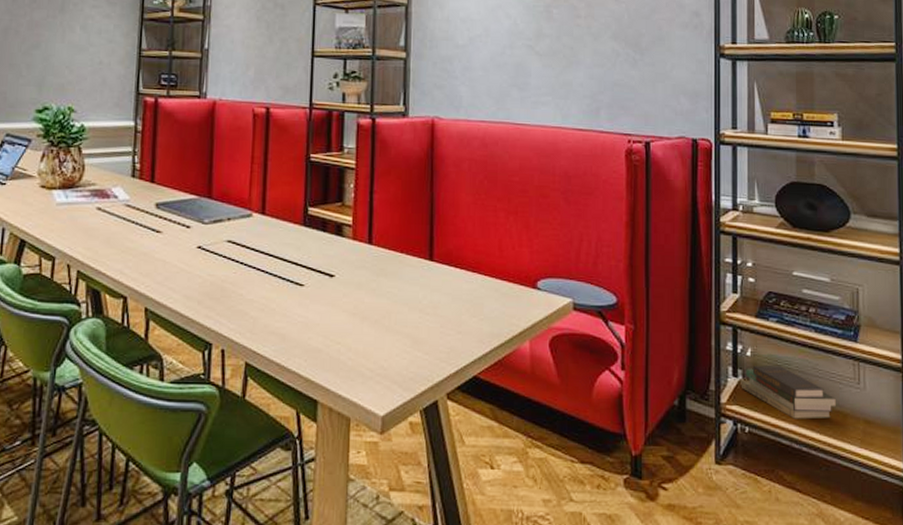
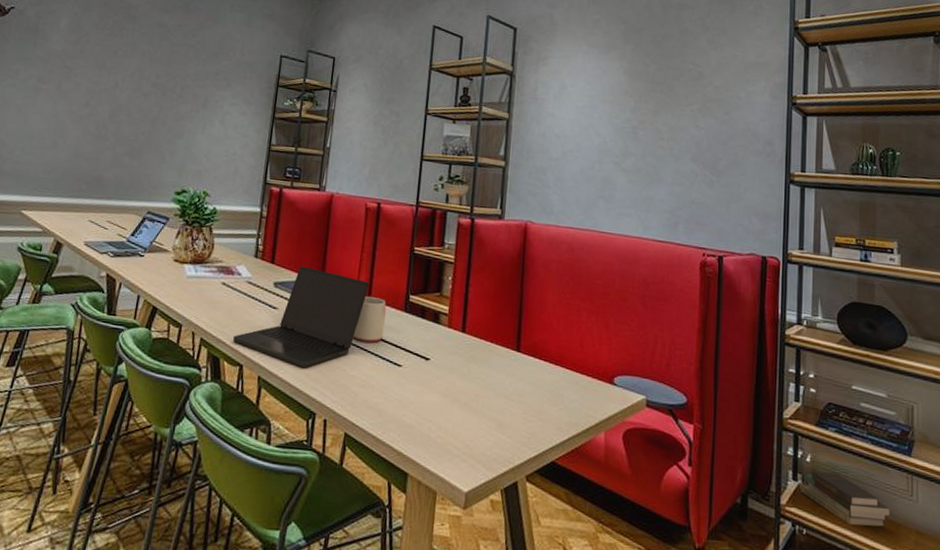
laptop: none [113,183,263,295] -> present [232,265,370,368]
mug: none [248,212,284,262] -> present [353,296,386,343]

